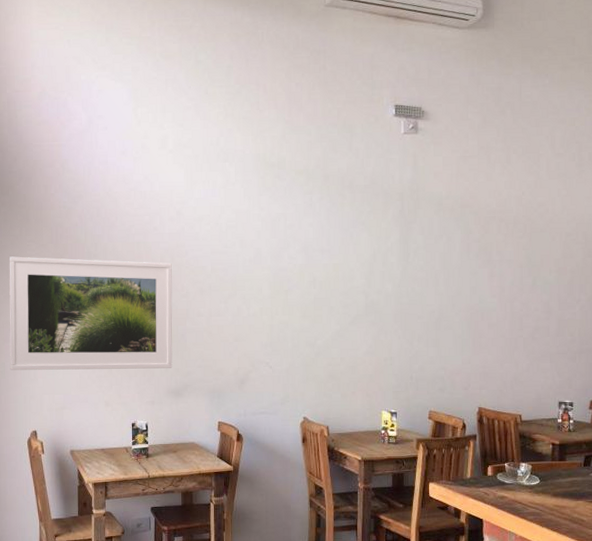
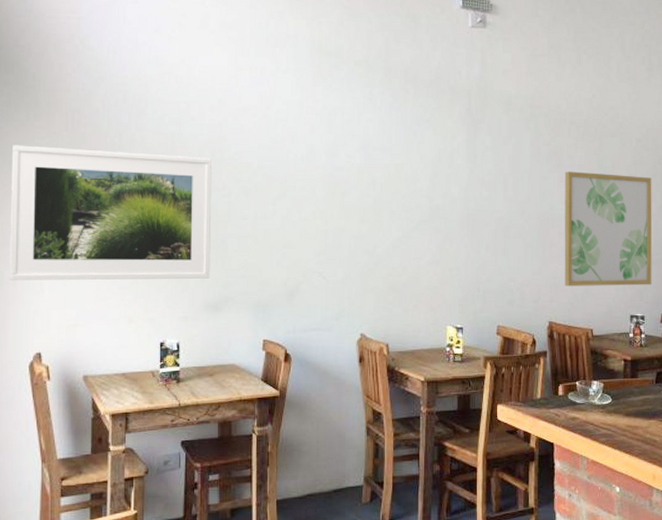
wall art: none [493,266,582,375] -> present [564,171,652,286]

